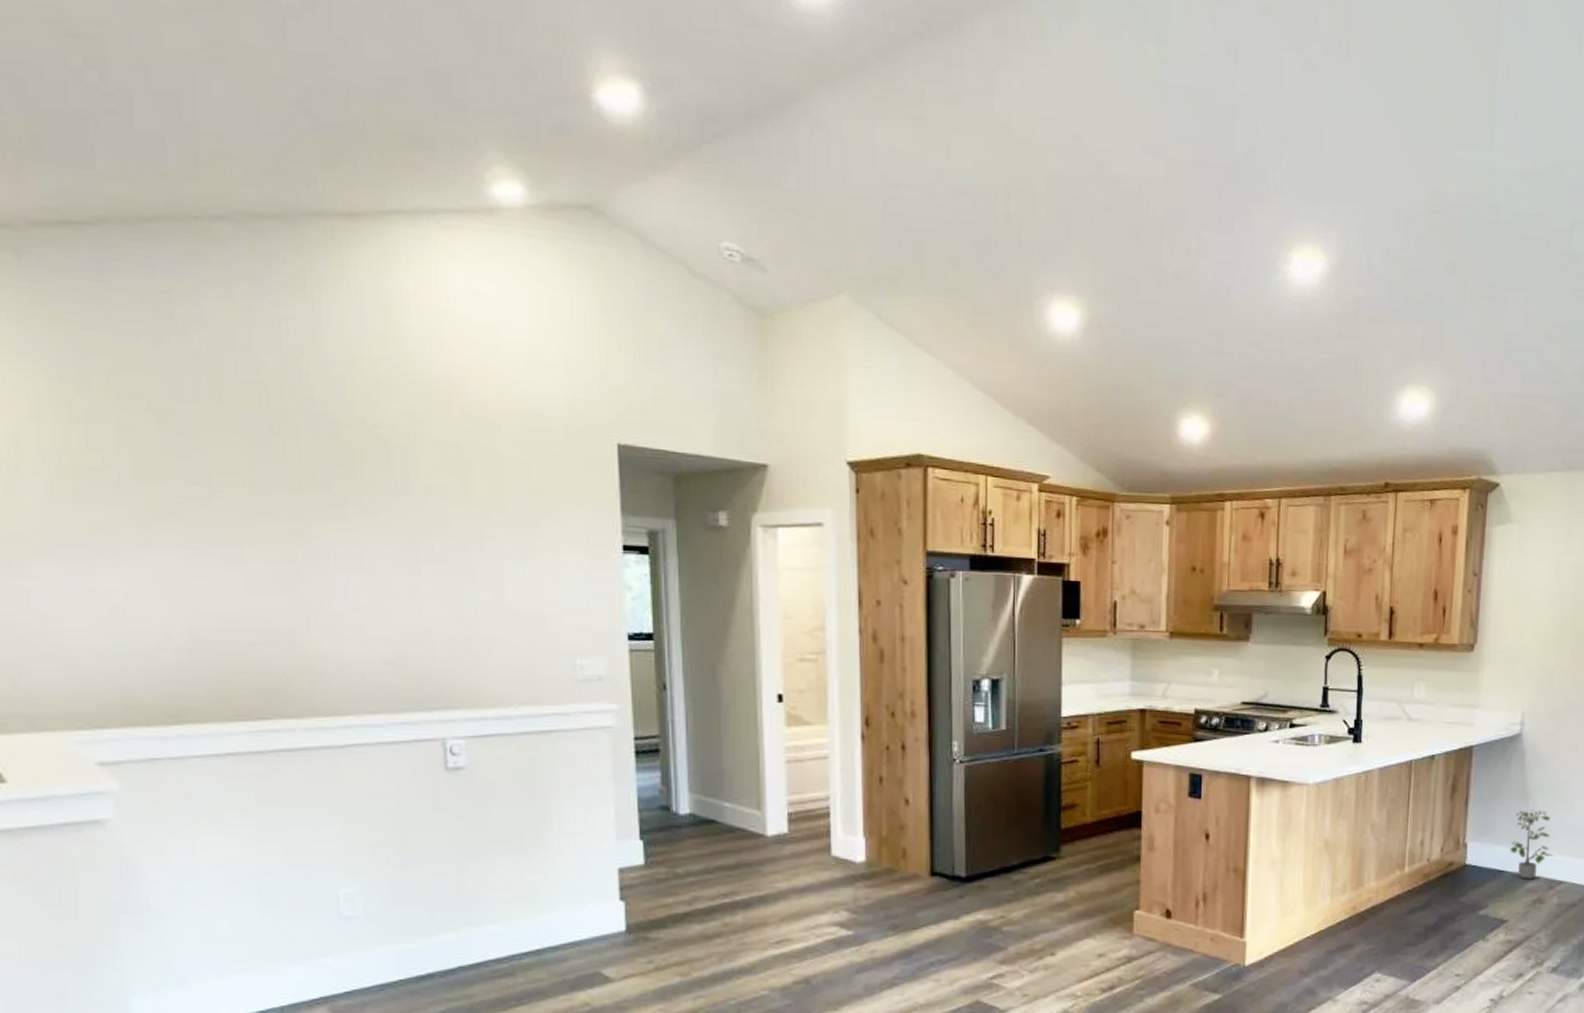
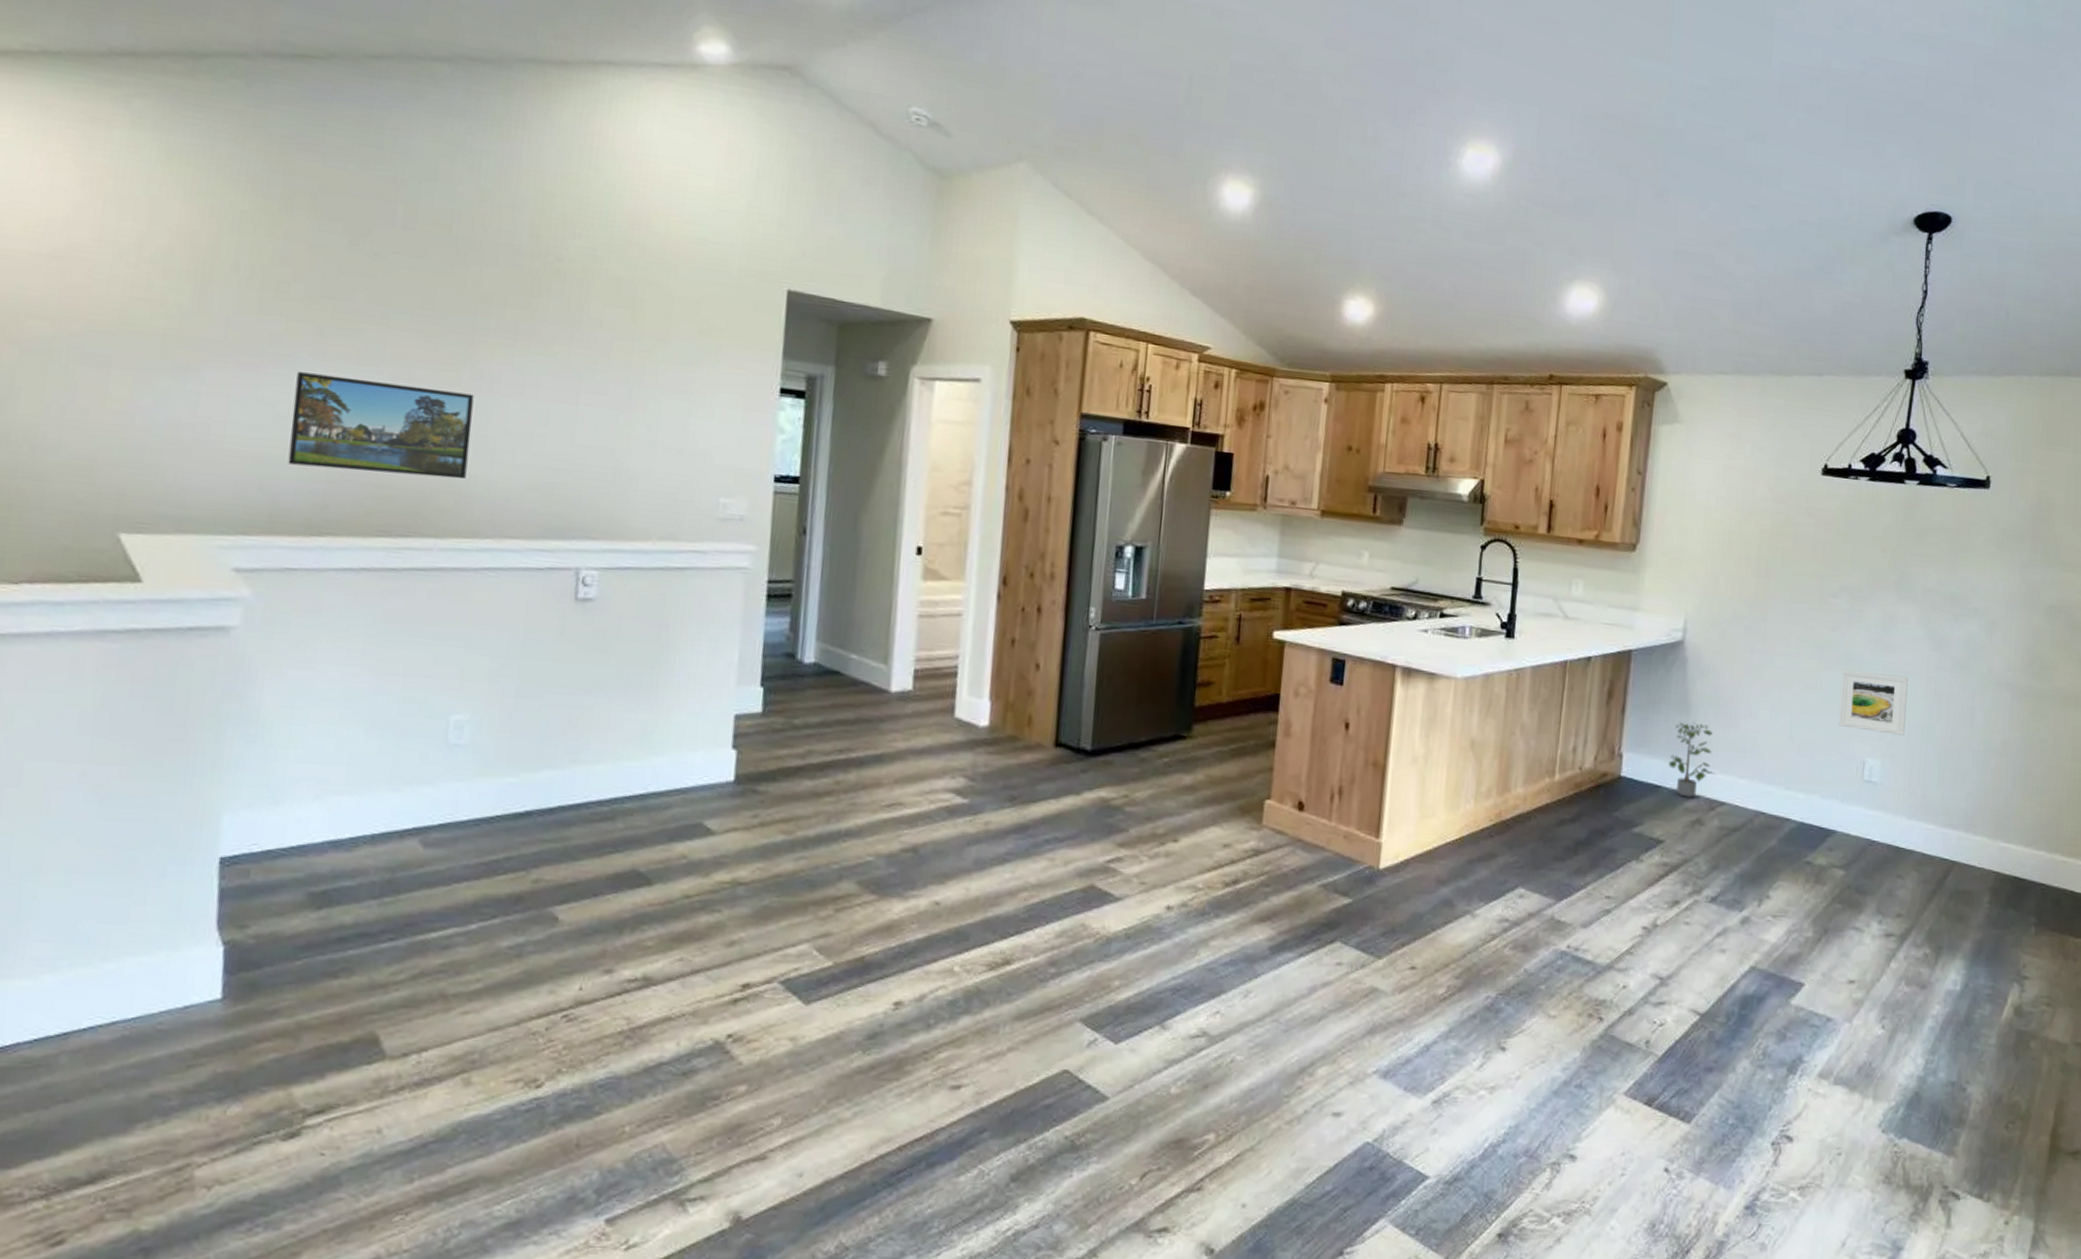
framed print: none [126,560,317,658] -> present [288,372,474,480]

